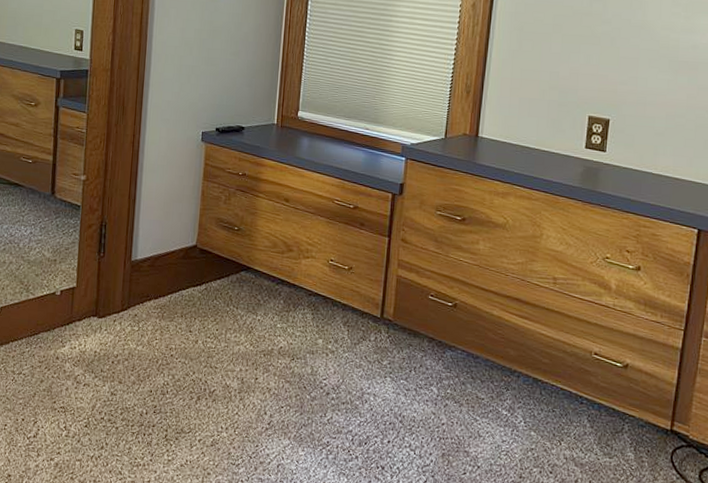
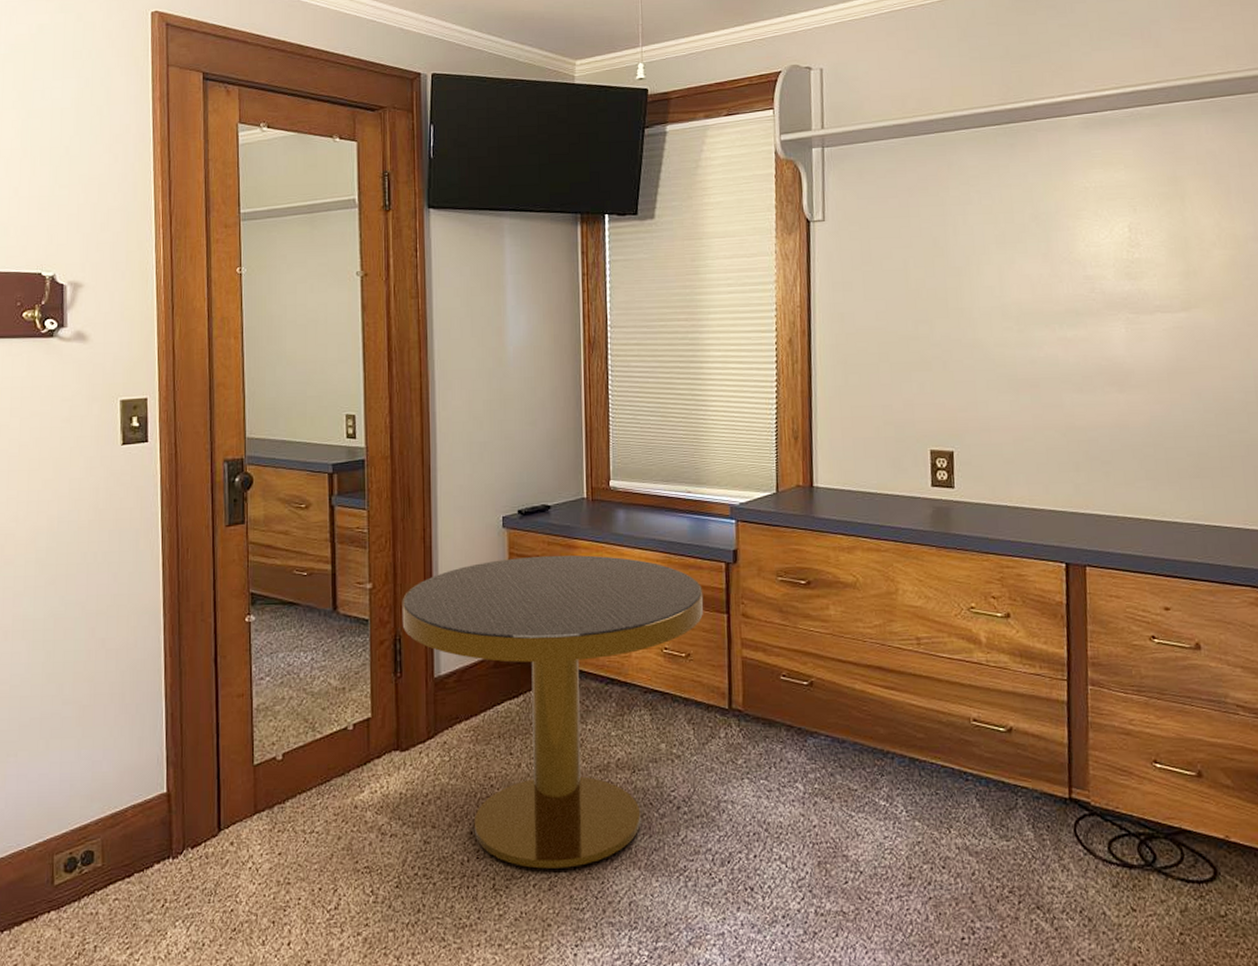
side table: none [108,168,370,430] -> present [402,555,704,869]

